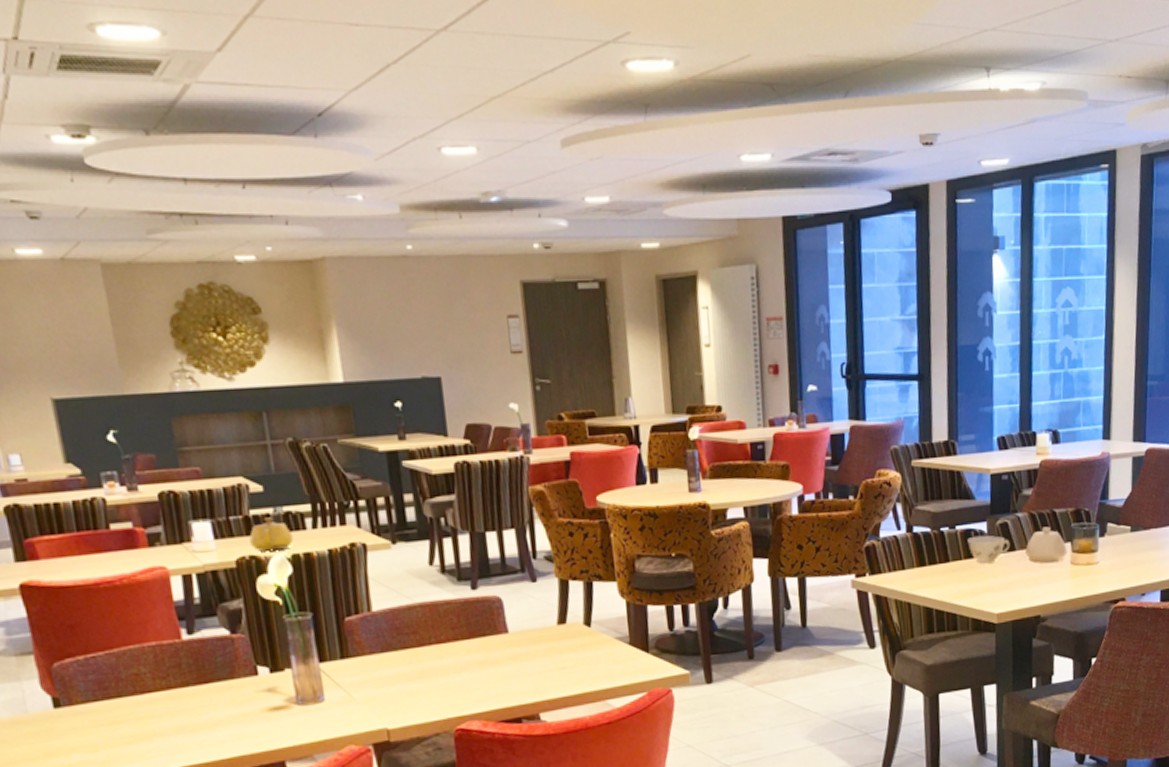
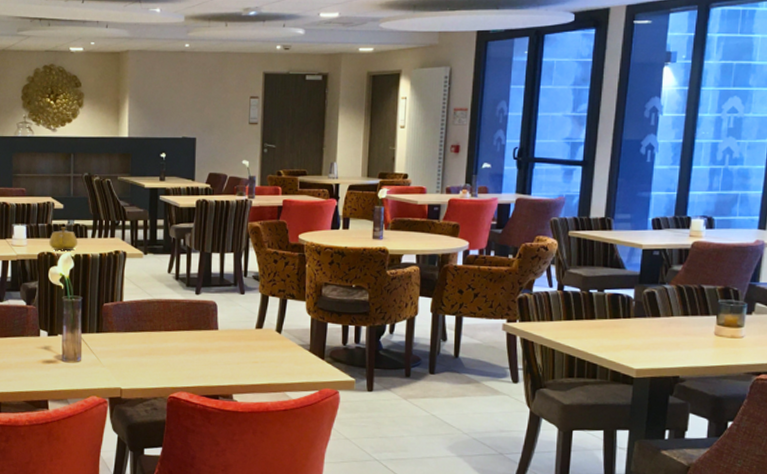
teacup: present [967,535,1011,564] -> none [614,300,656,325]
sugar bowl: present [1025,526,1068,563] -> none [670,299,712,331]

